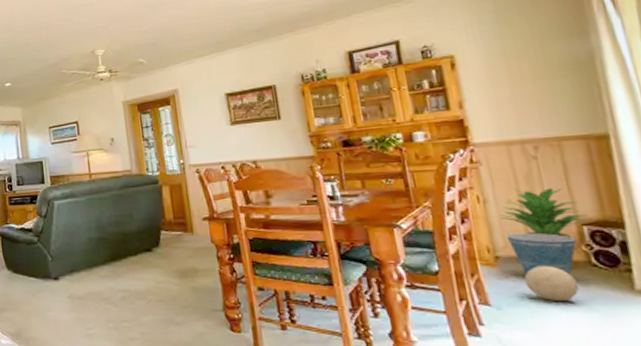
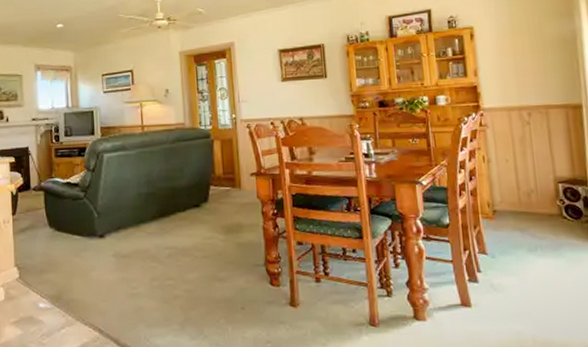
potted plant: present [500,188,589,237] -> none [499,150,563,193]
bucket: present [506,232,580,276] -> none [502,189,556,227]
decorative ball: present [524,265,580,302] -> none [513,218,553,250]

